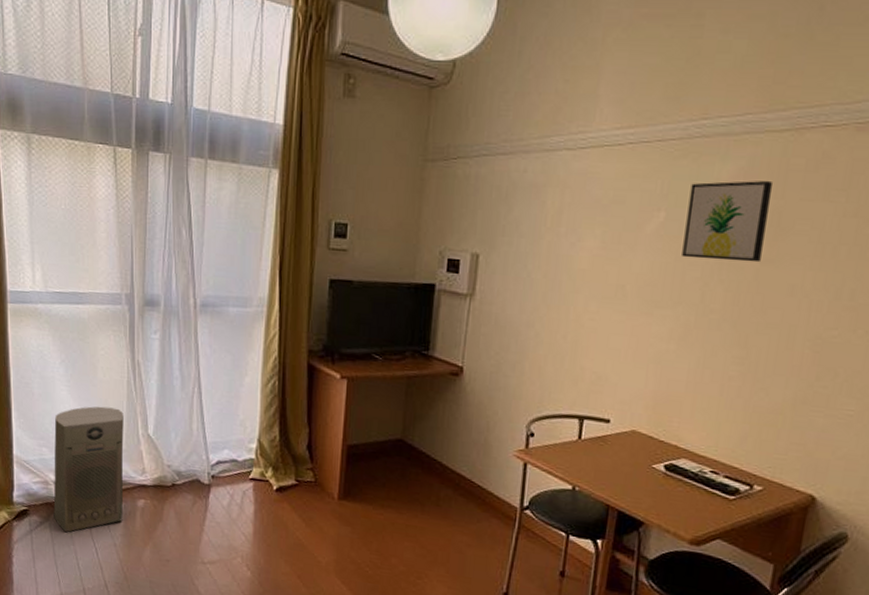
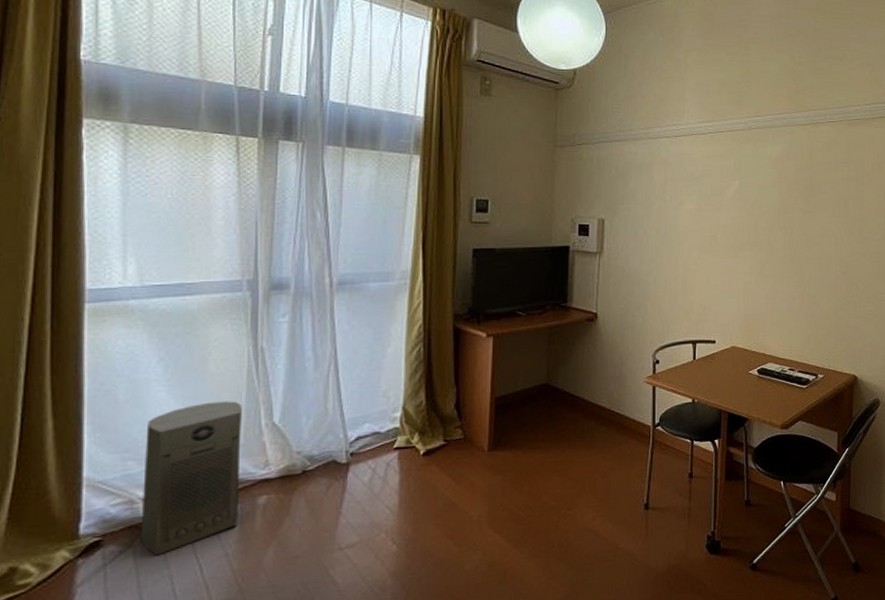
wall art: present [682,180,774,263] -> none [753,157,805,214]

